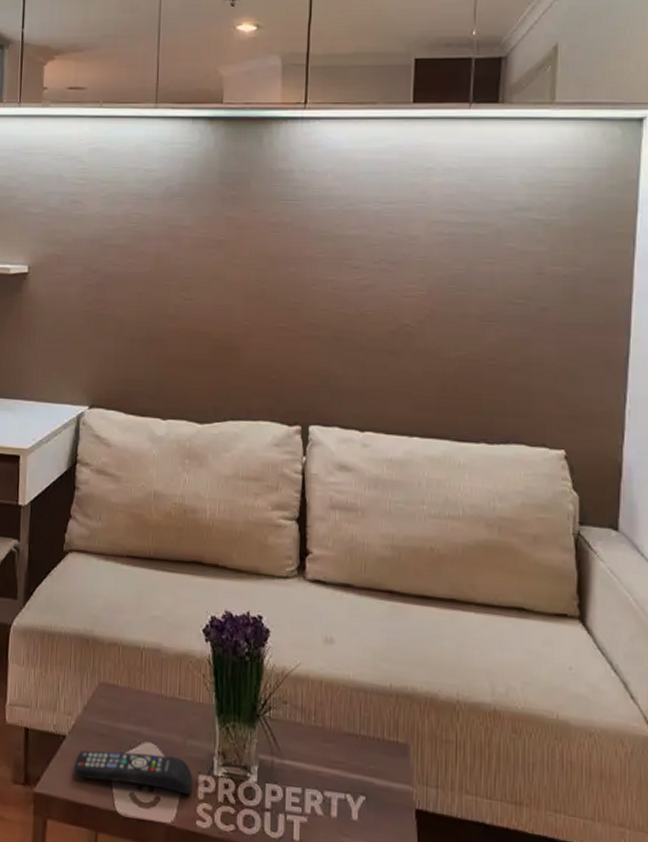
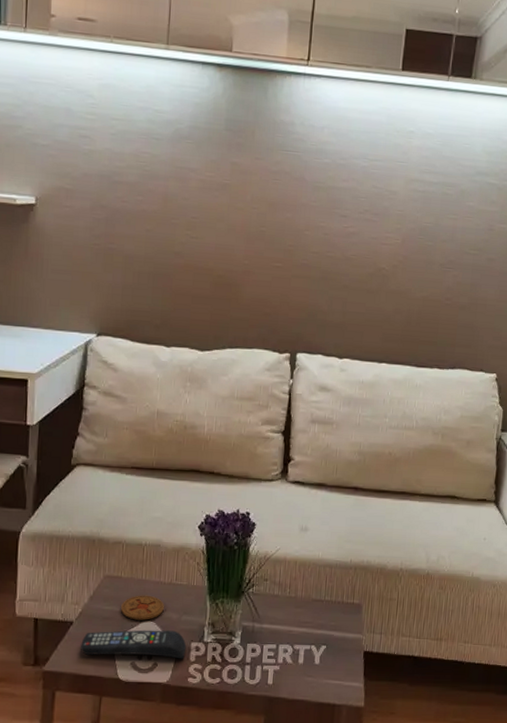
coaster: none [118,709,166,742] -> present [121,595,164,620]

